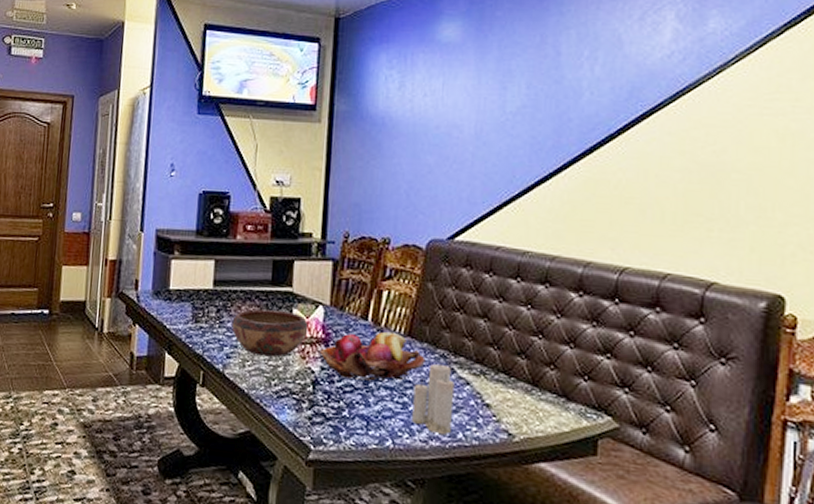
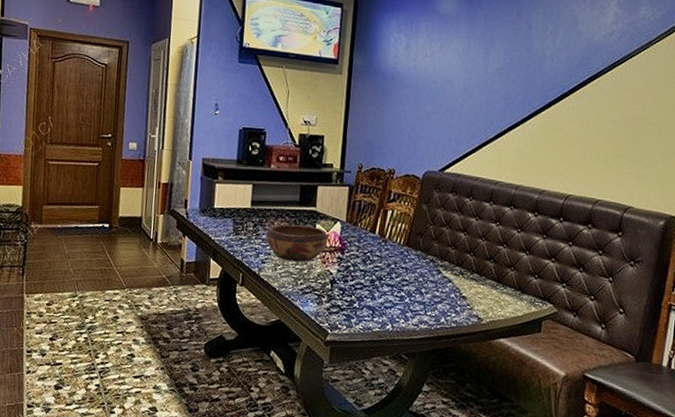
fruit basket: present [319,331,426,381] -> none [337,242,419,280]
candle: present [412,362,455,435] -> none [407,265,440,320]

